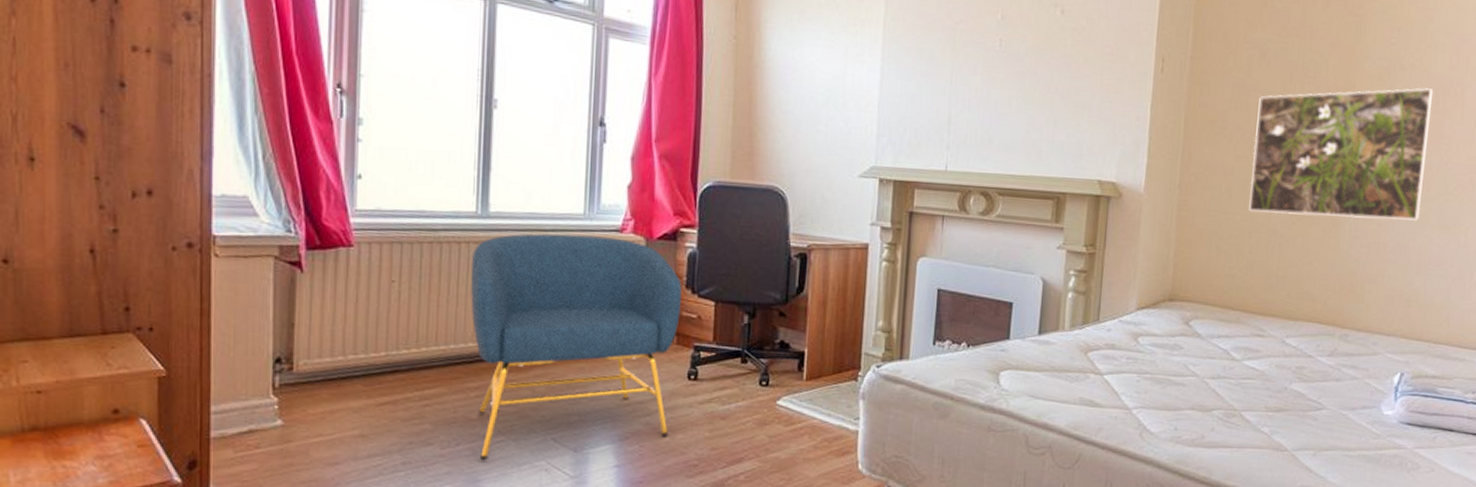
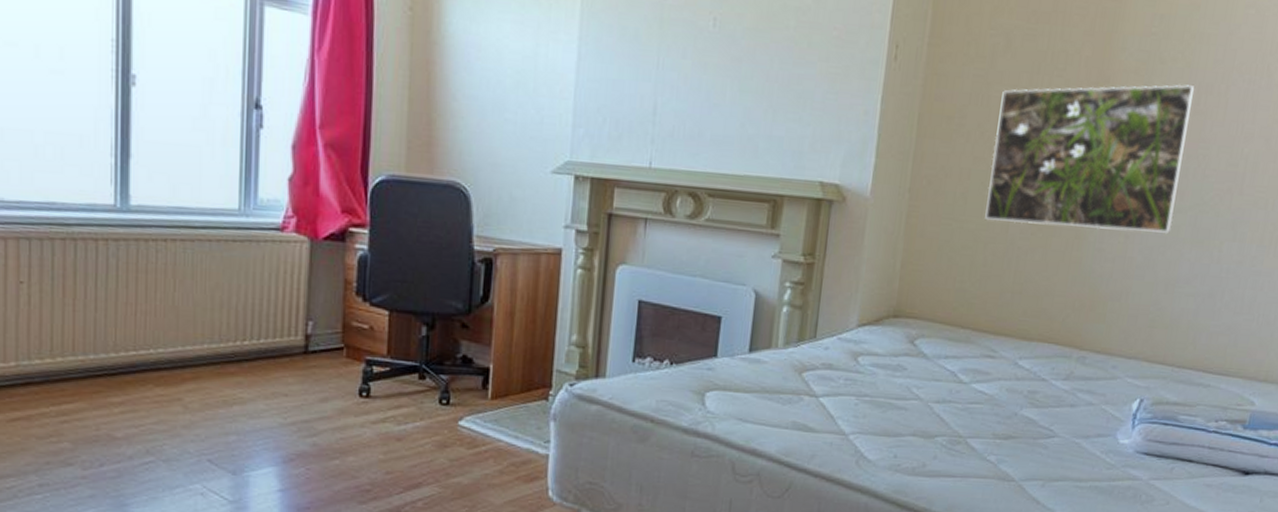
armchair: present [471,233,682,461] -> none [111,231,352,483]

